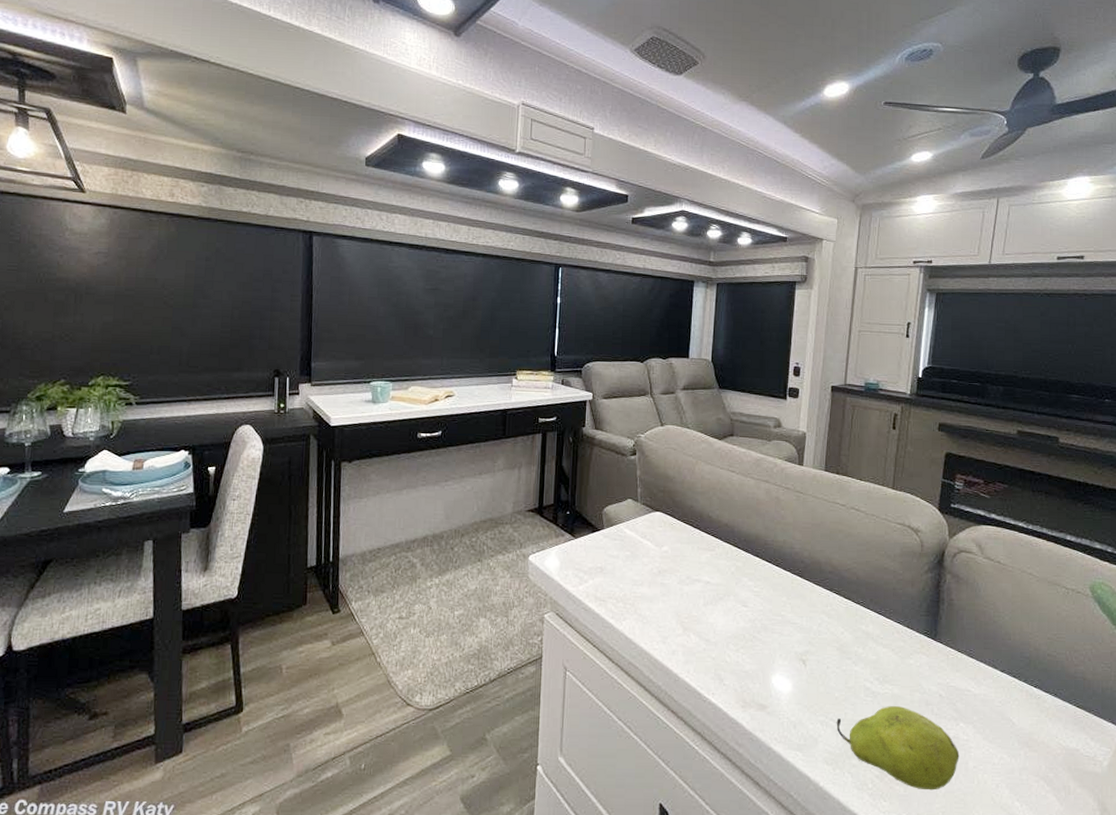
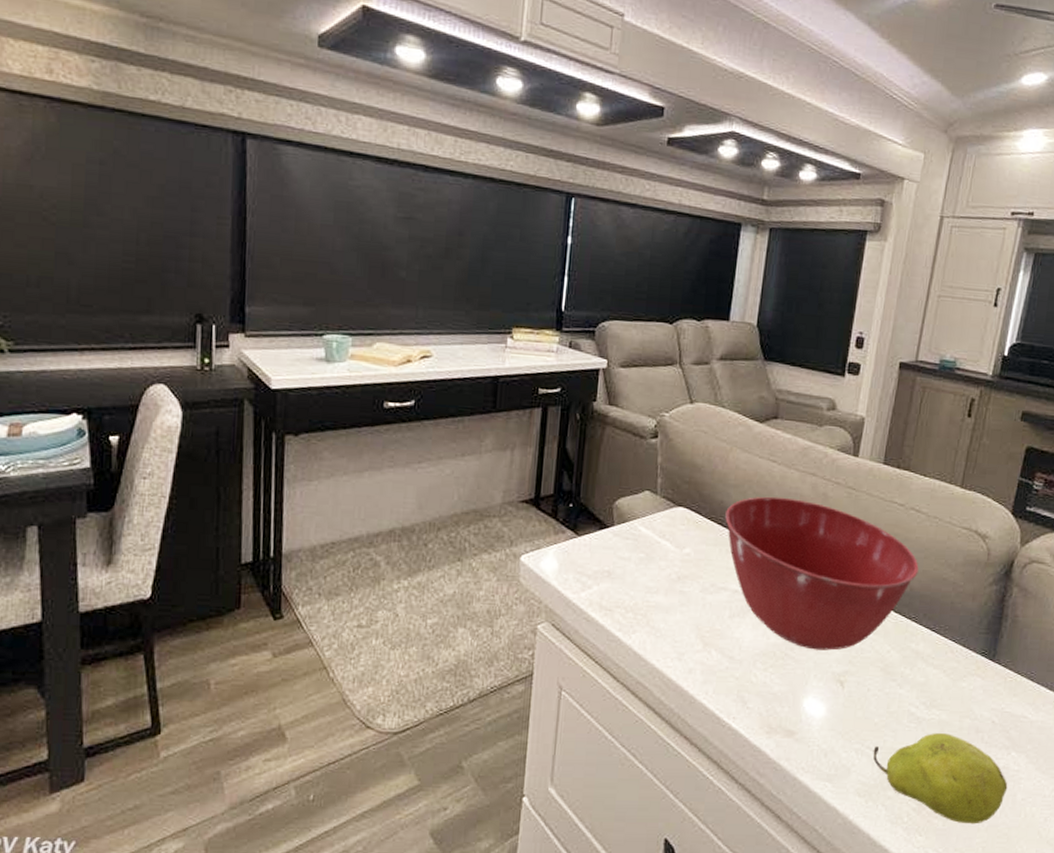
mixing bowl: none [695,501,862,633] -> present [725,496,919,651]

